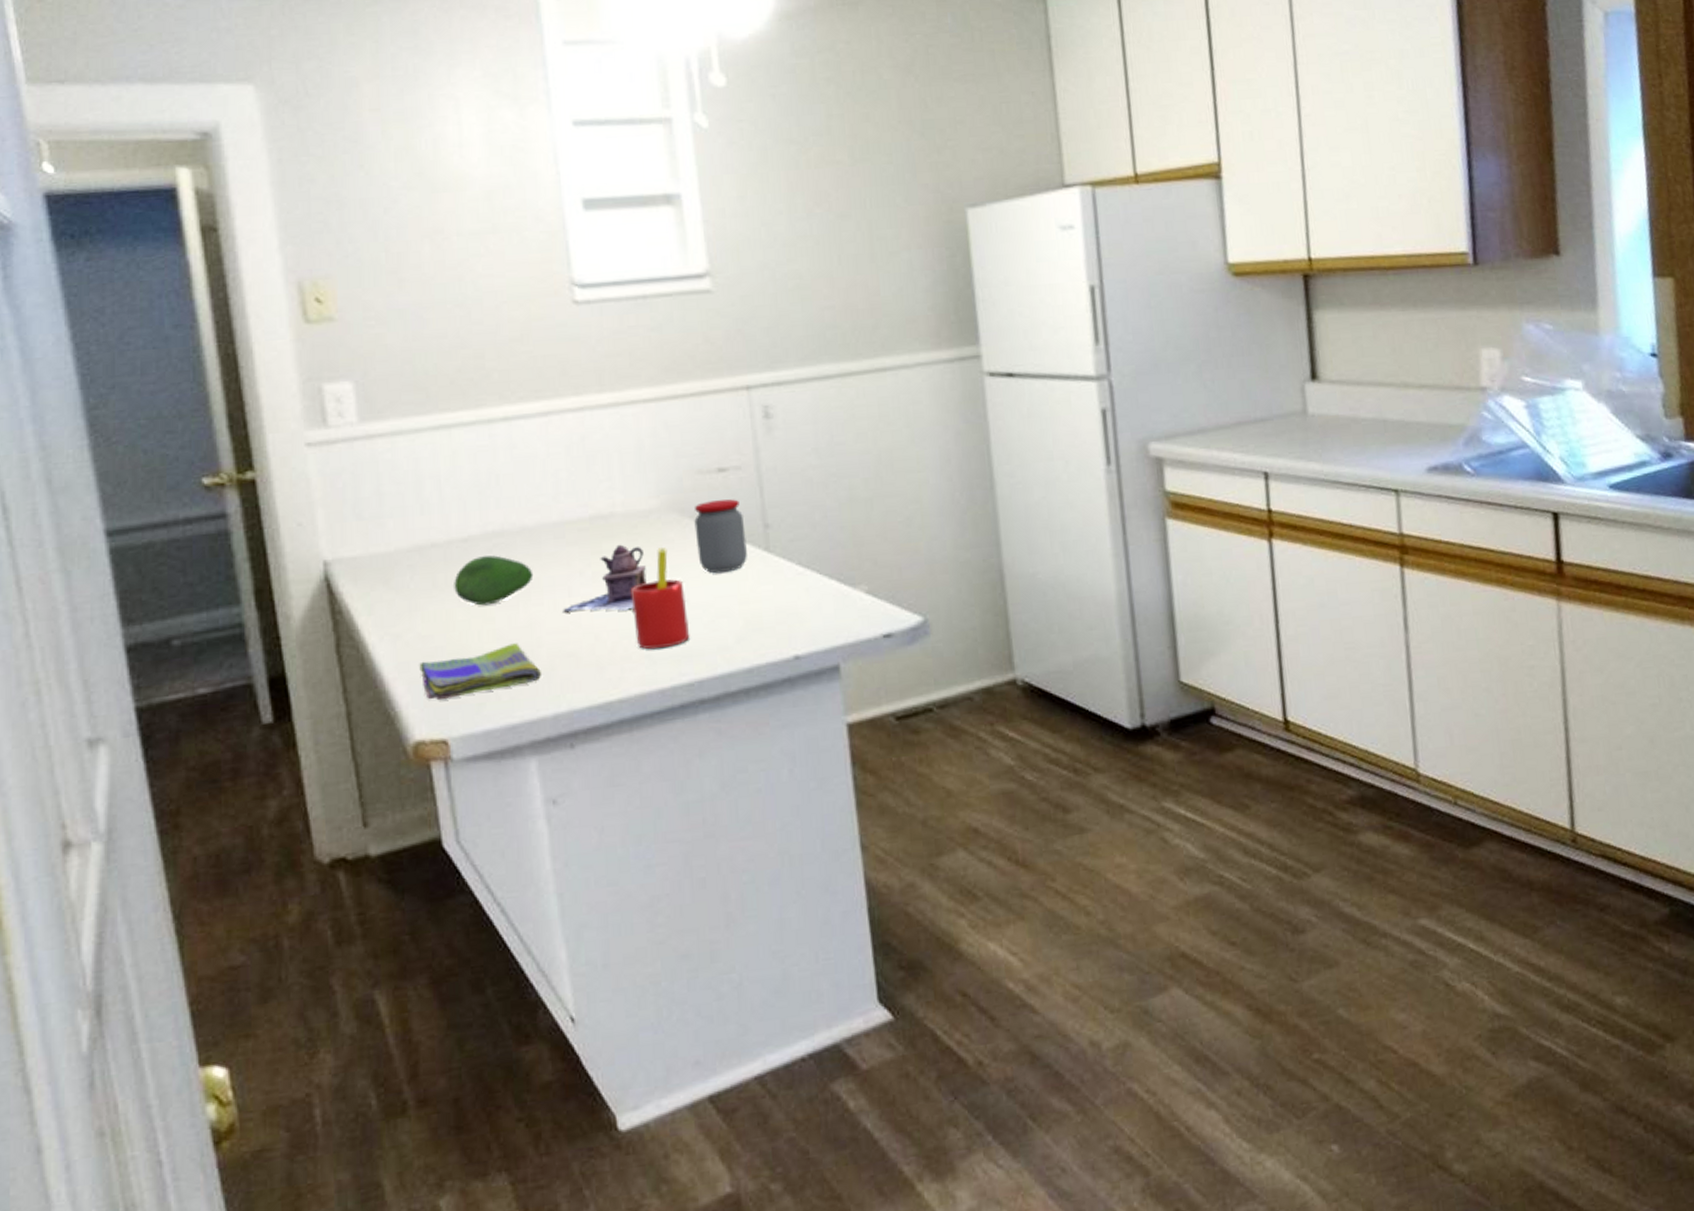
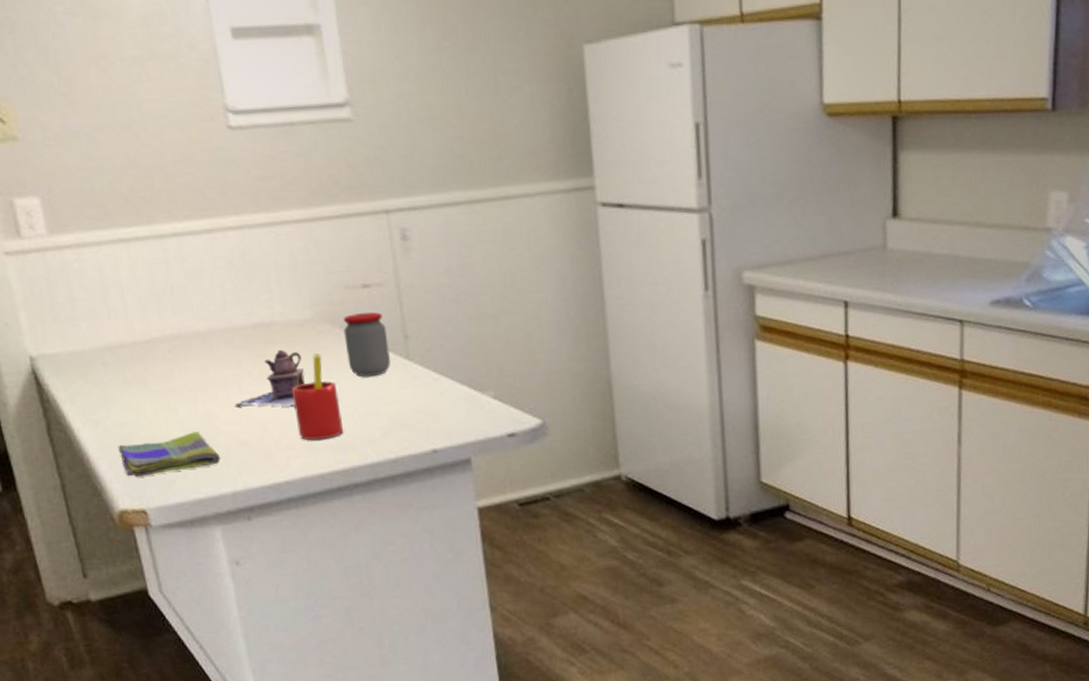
fruit: present [454,555,534,606] -> none [141,356,209,399]

